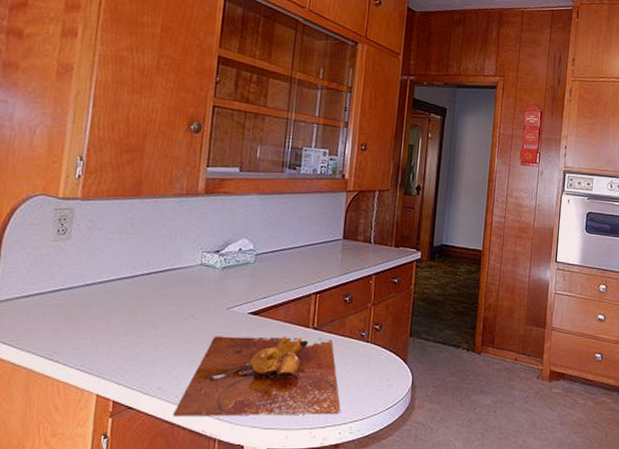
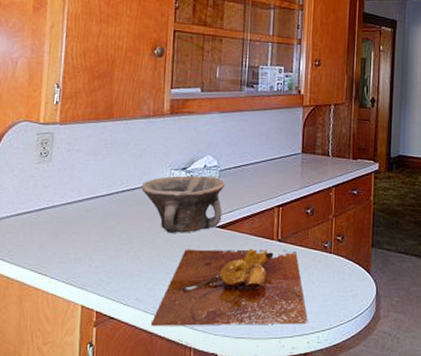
bowl: none [168,258,261,319] -> present [140,176,225,233]

